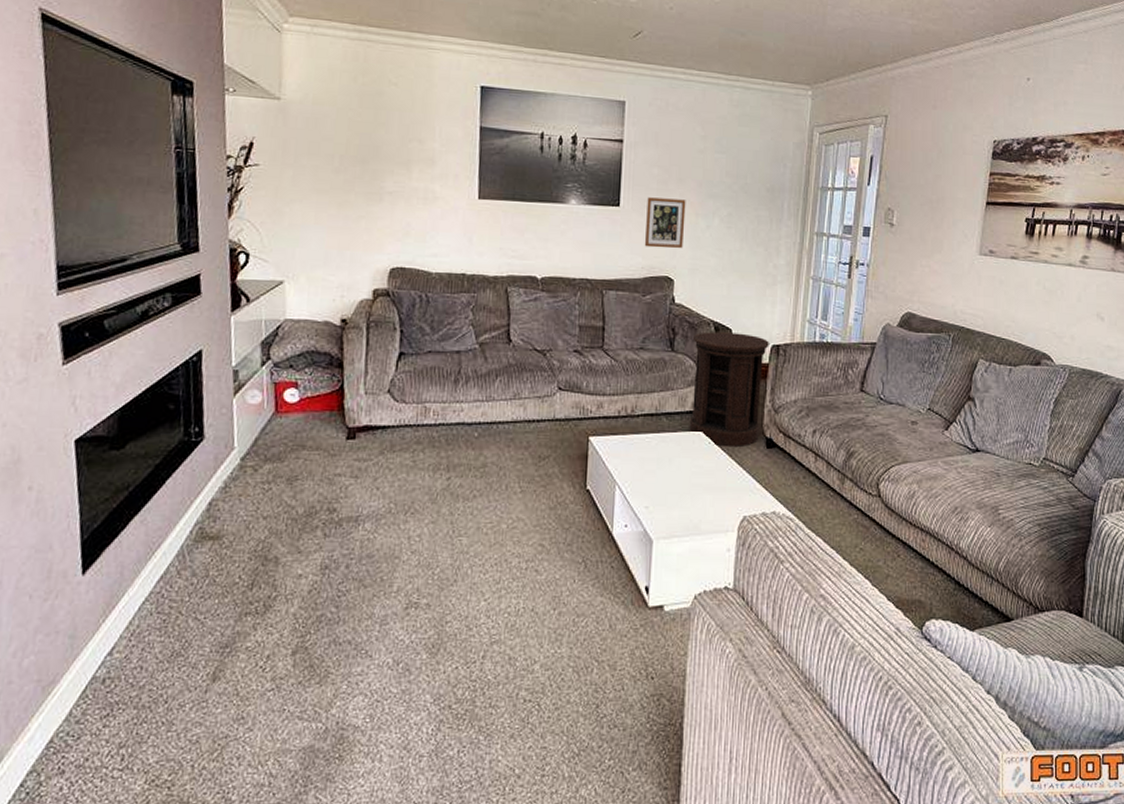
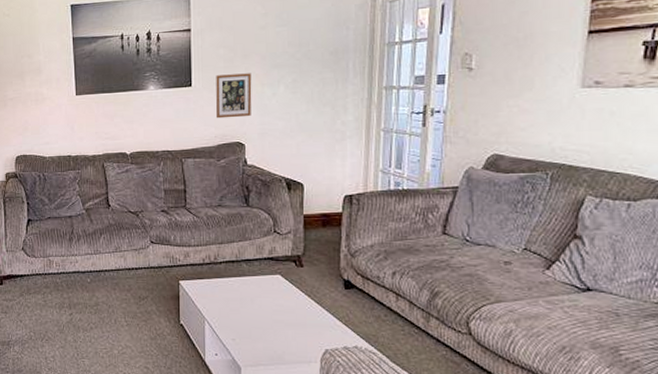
side table: present [689,332,769,447] -> none [265,186,342,288]

